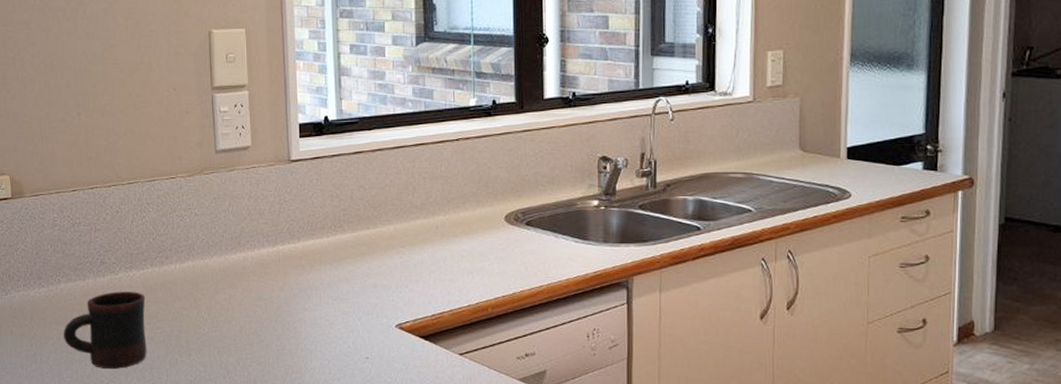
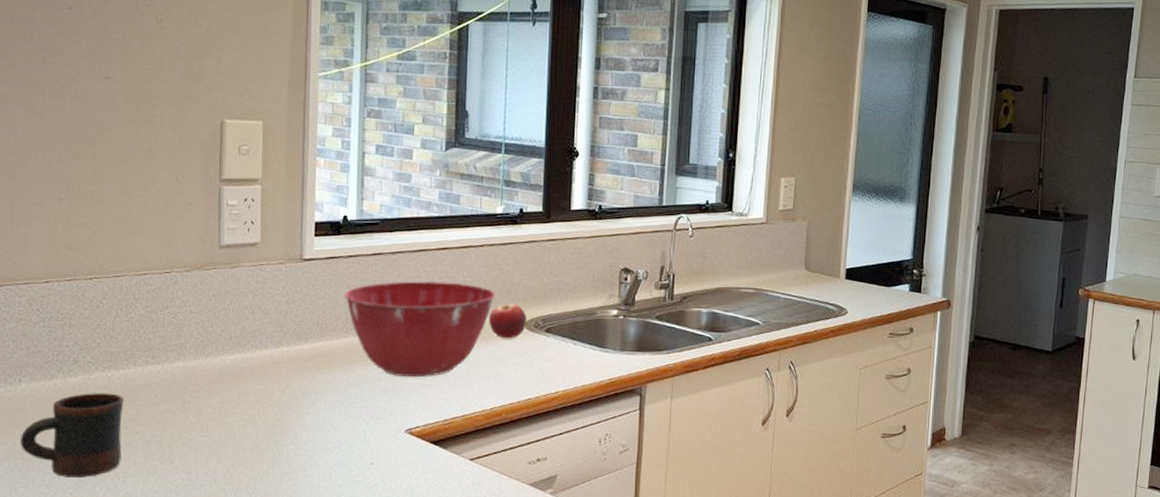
mixing bowl: none [331,177,474,273] -> present [345,281,496,378]
fruit: none [468,196,507,233] -> present [488,303,528,339]

